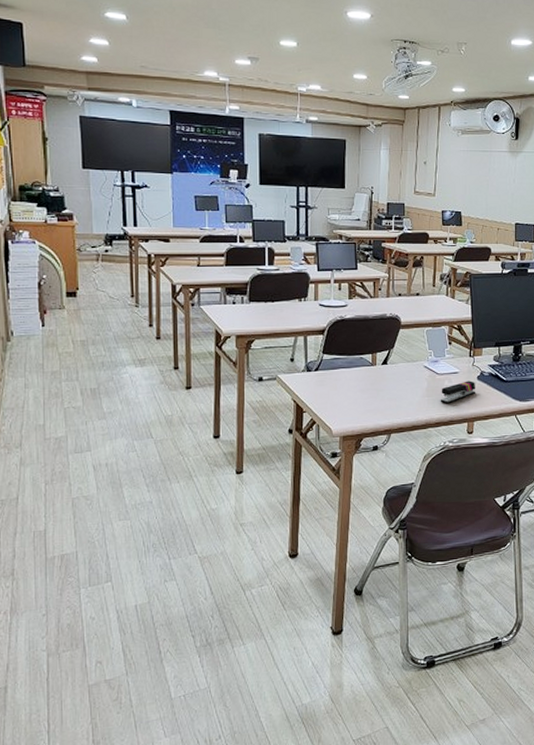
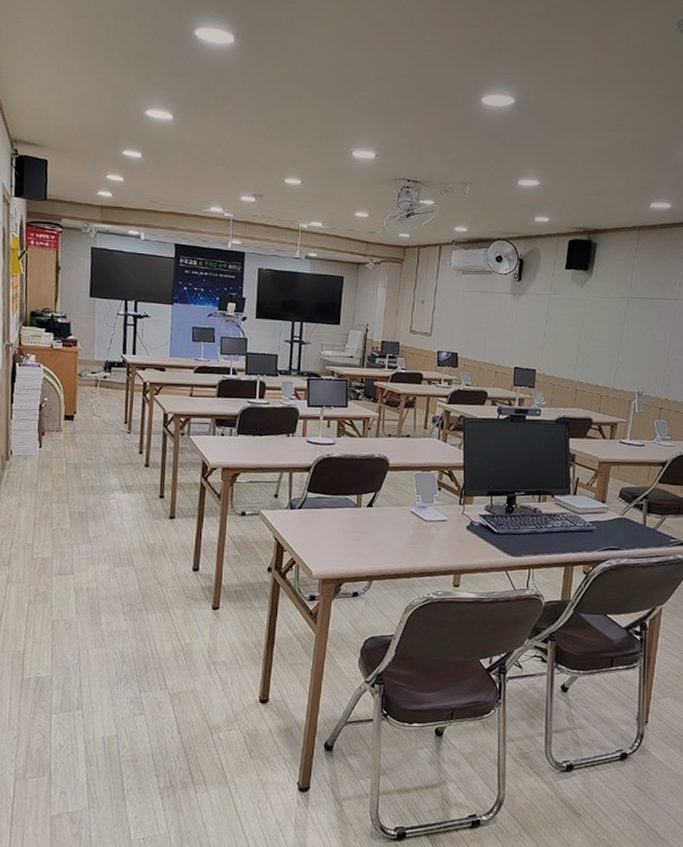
stapler: present [440,381,475,404] -> none [426,530,464,553]

